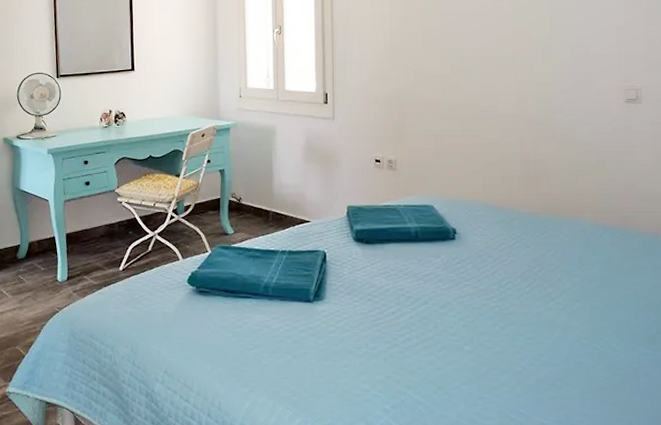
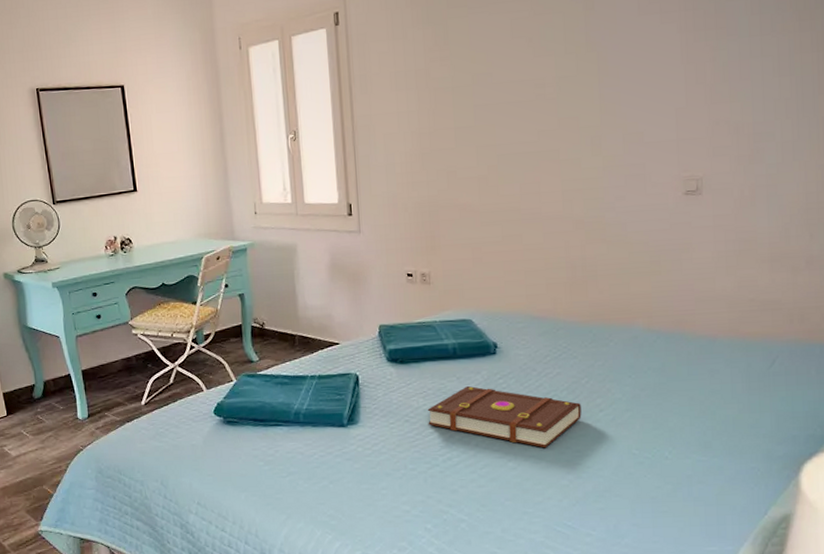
book: none [389,268,534,334] -> present [427,385,582,448]

